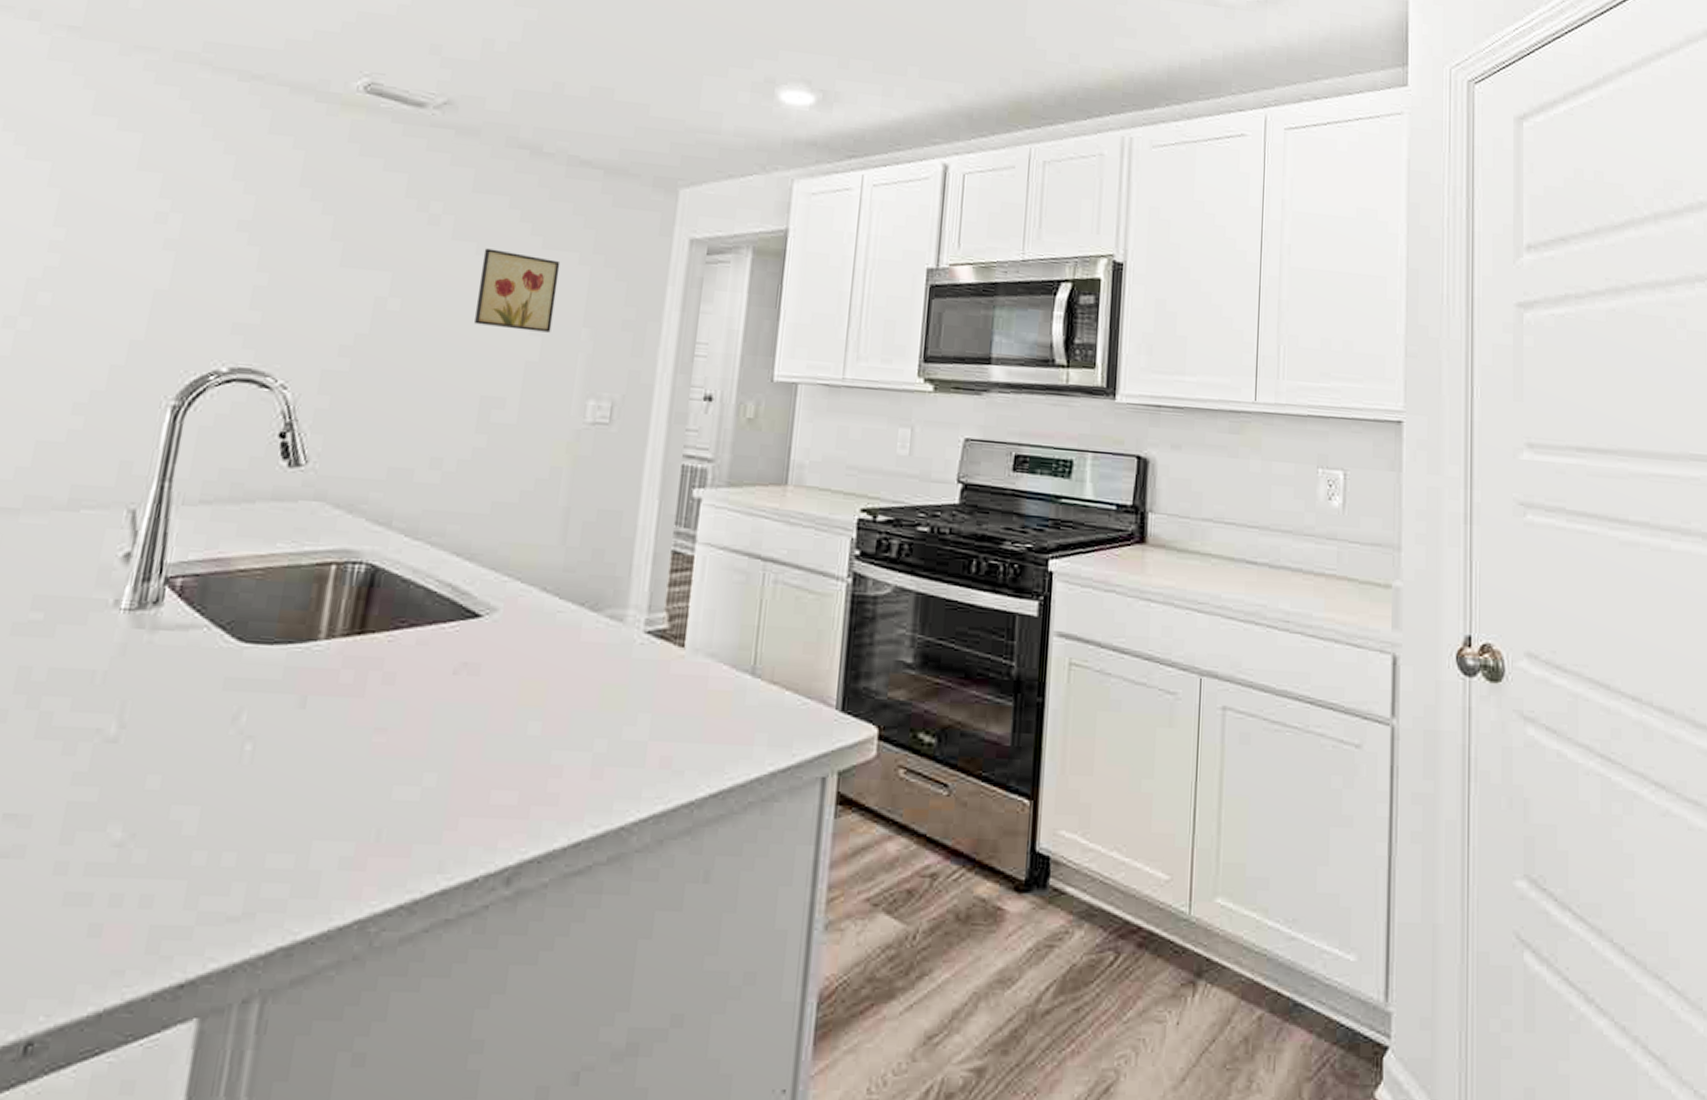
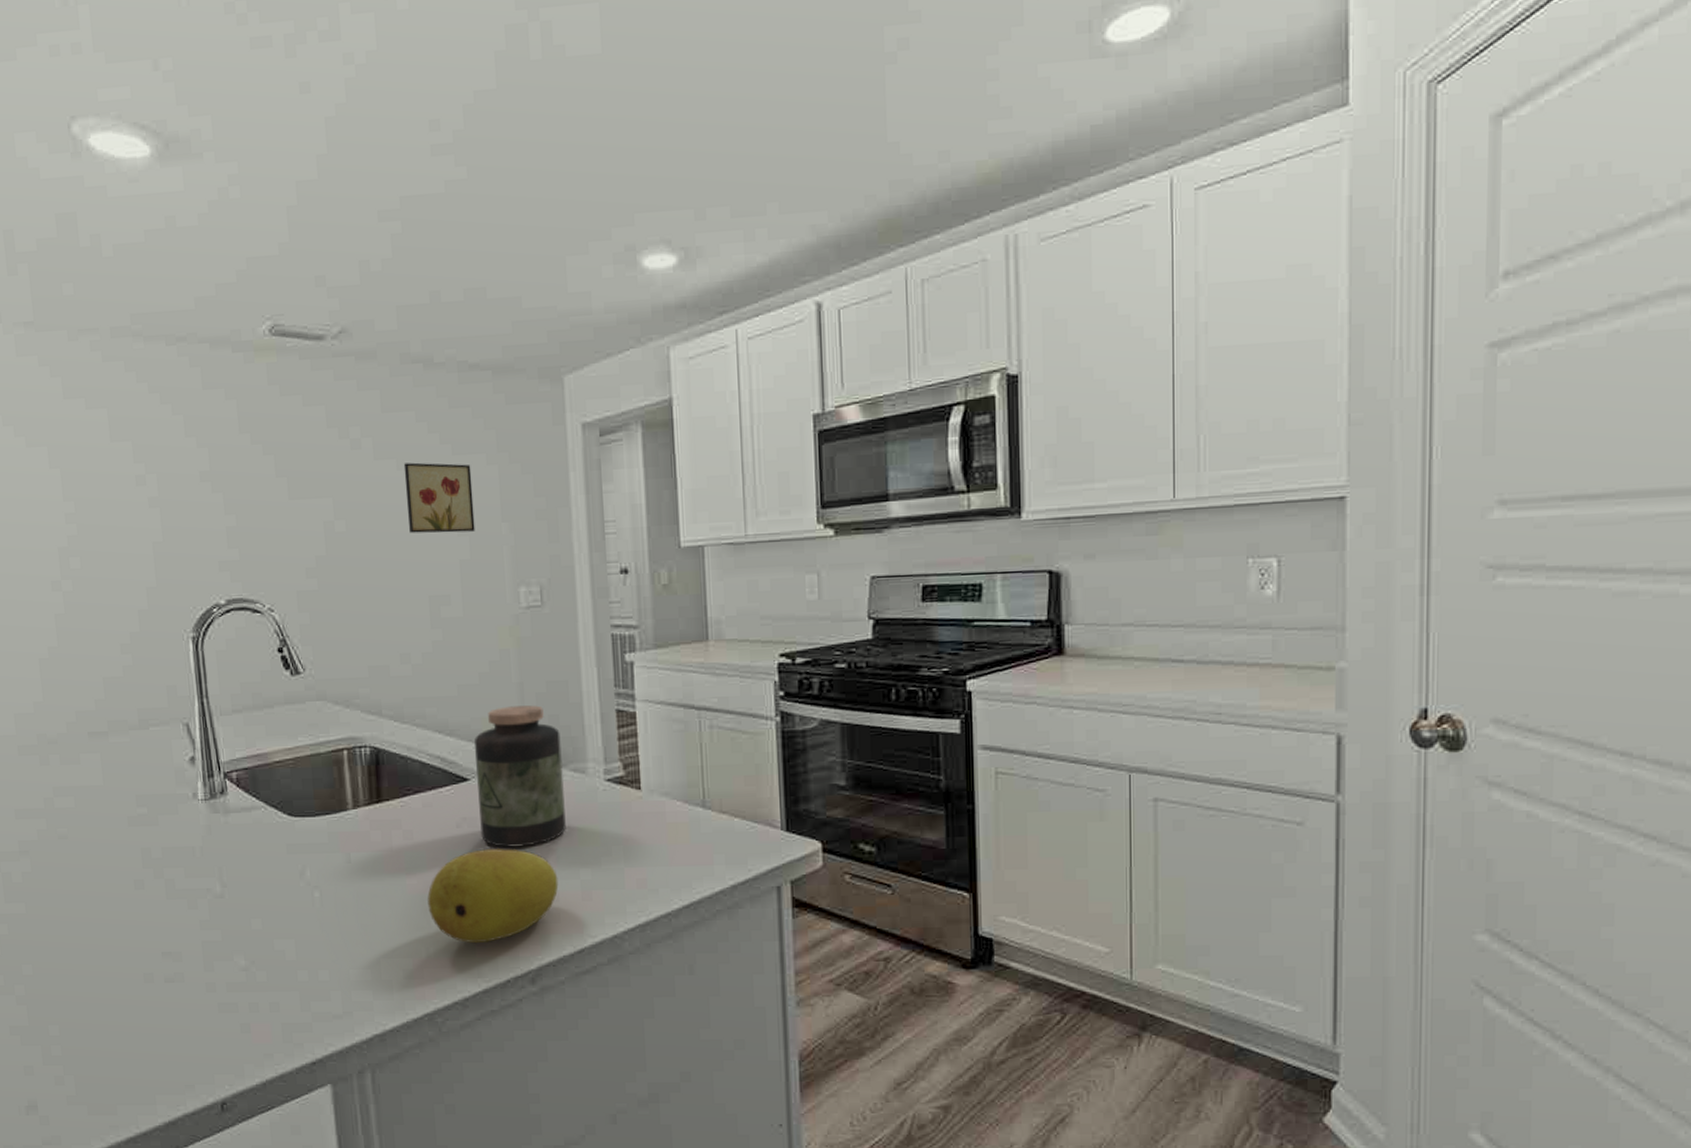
fruit: none [392,704,566,827] -> present [427,849,559,944]
jar: none [481,533,603,706] -> present [474,705,566,847]

